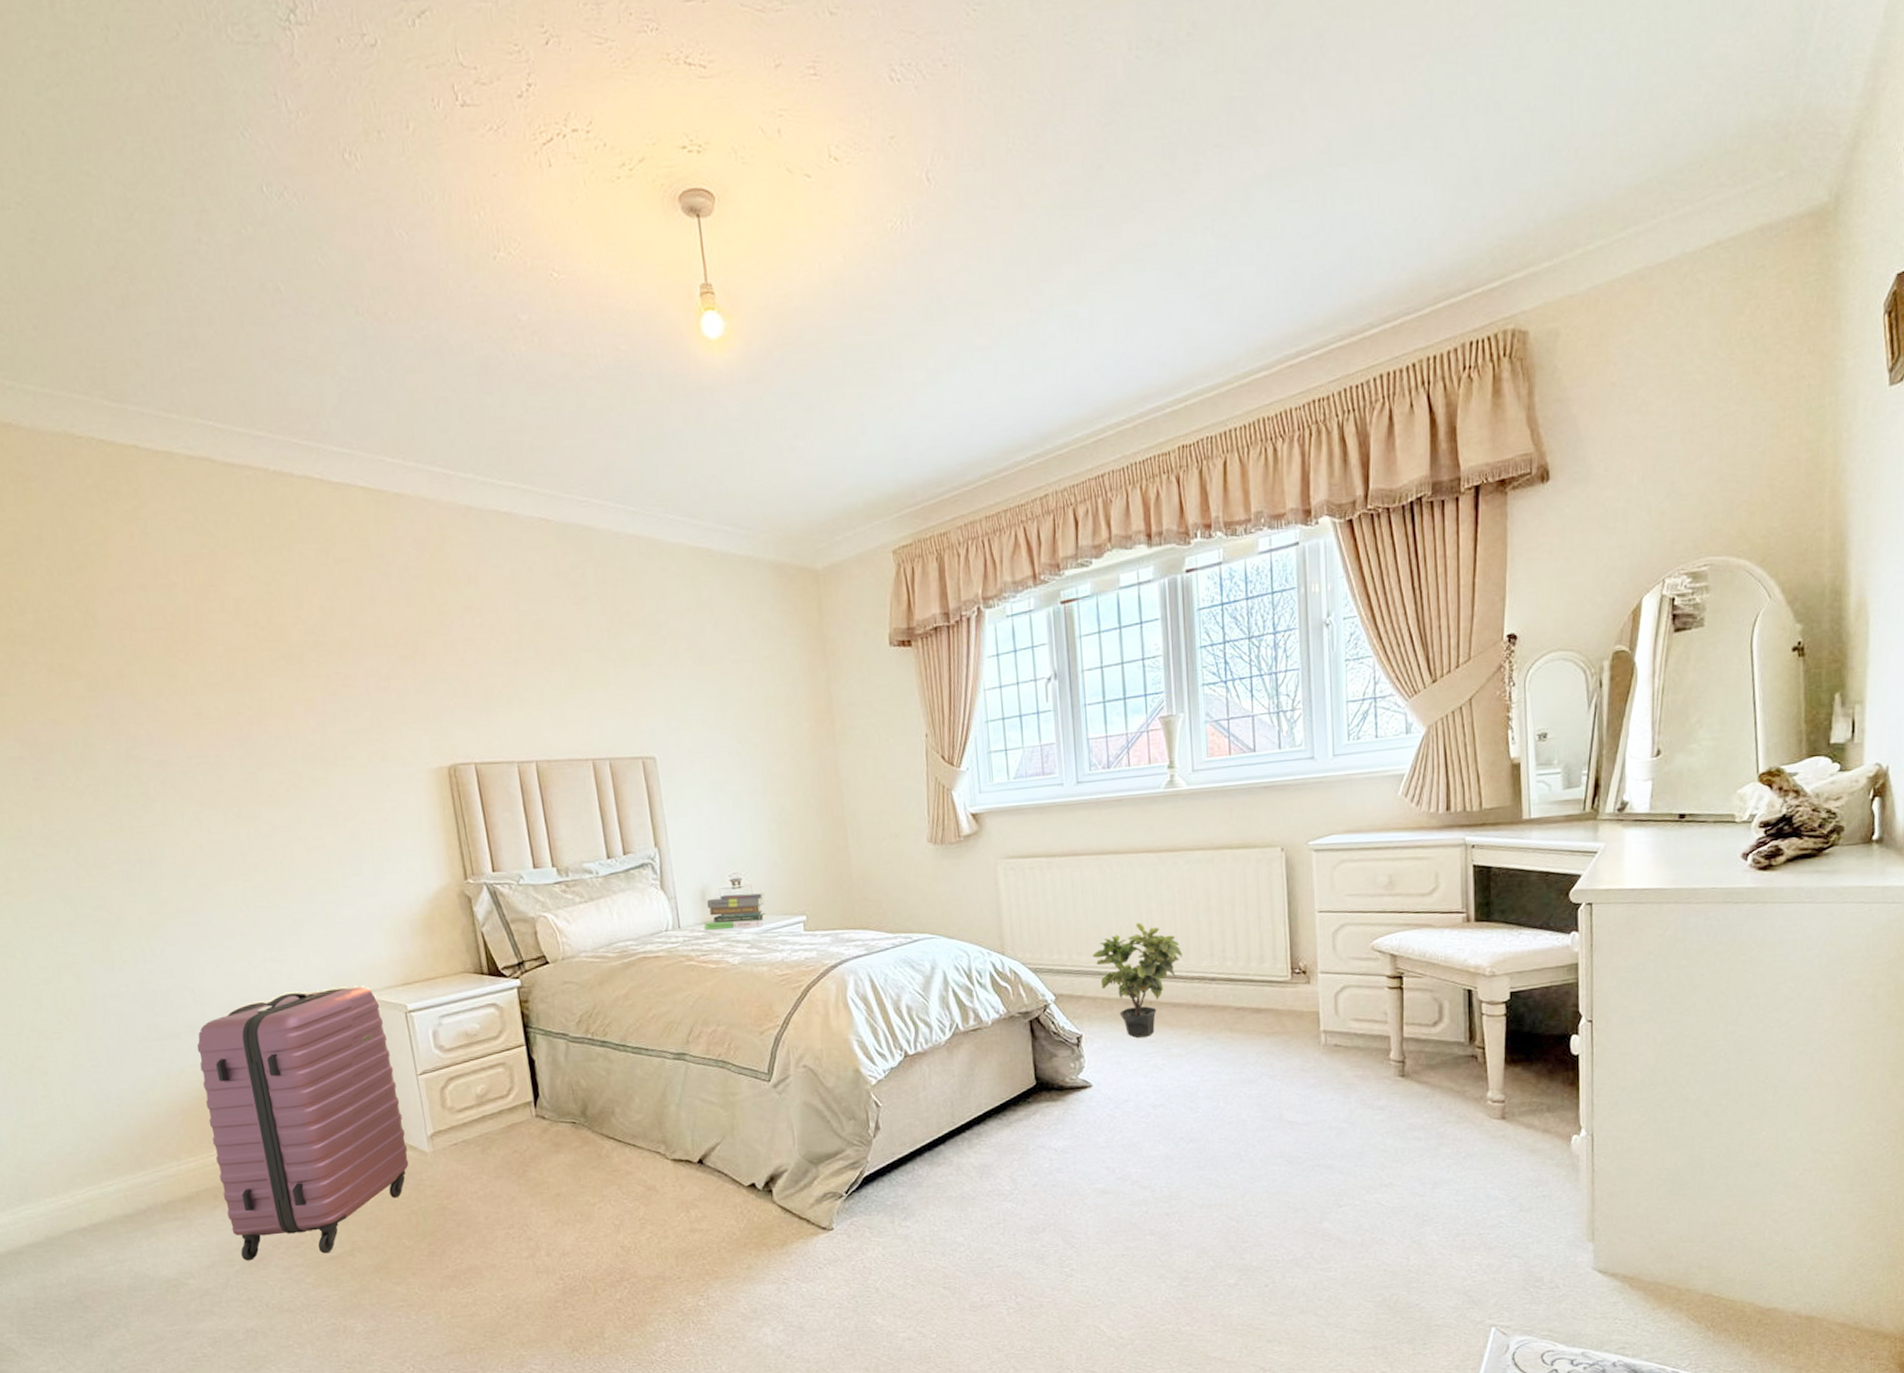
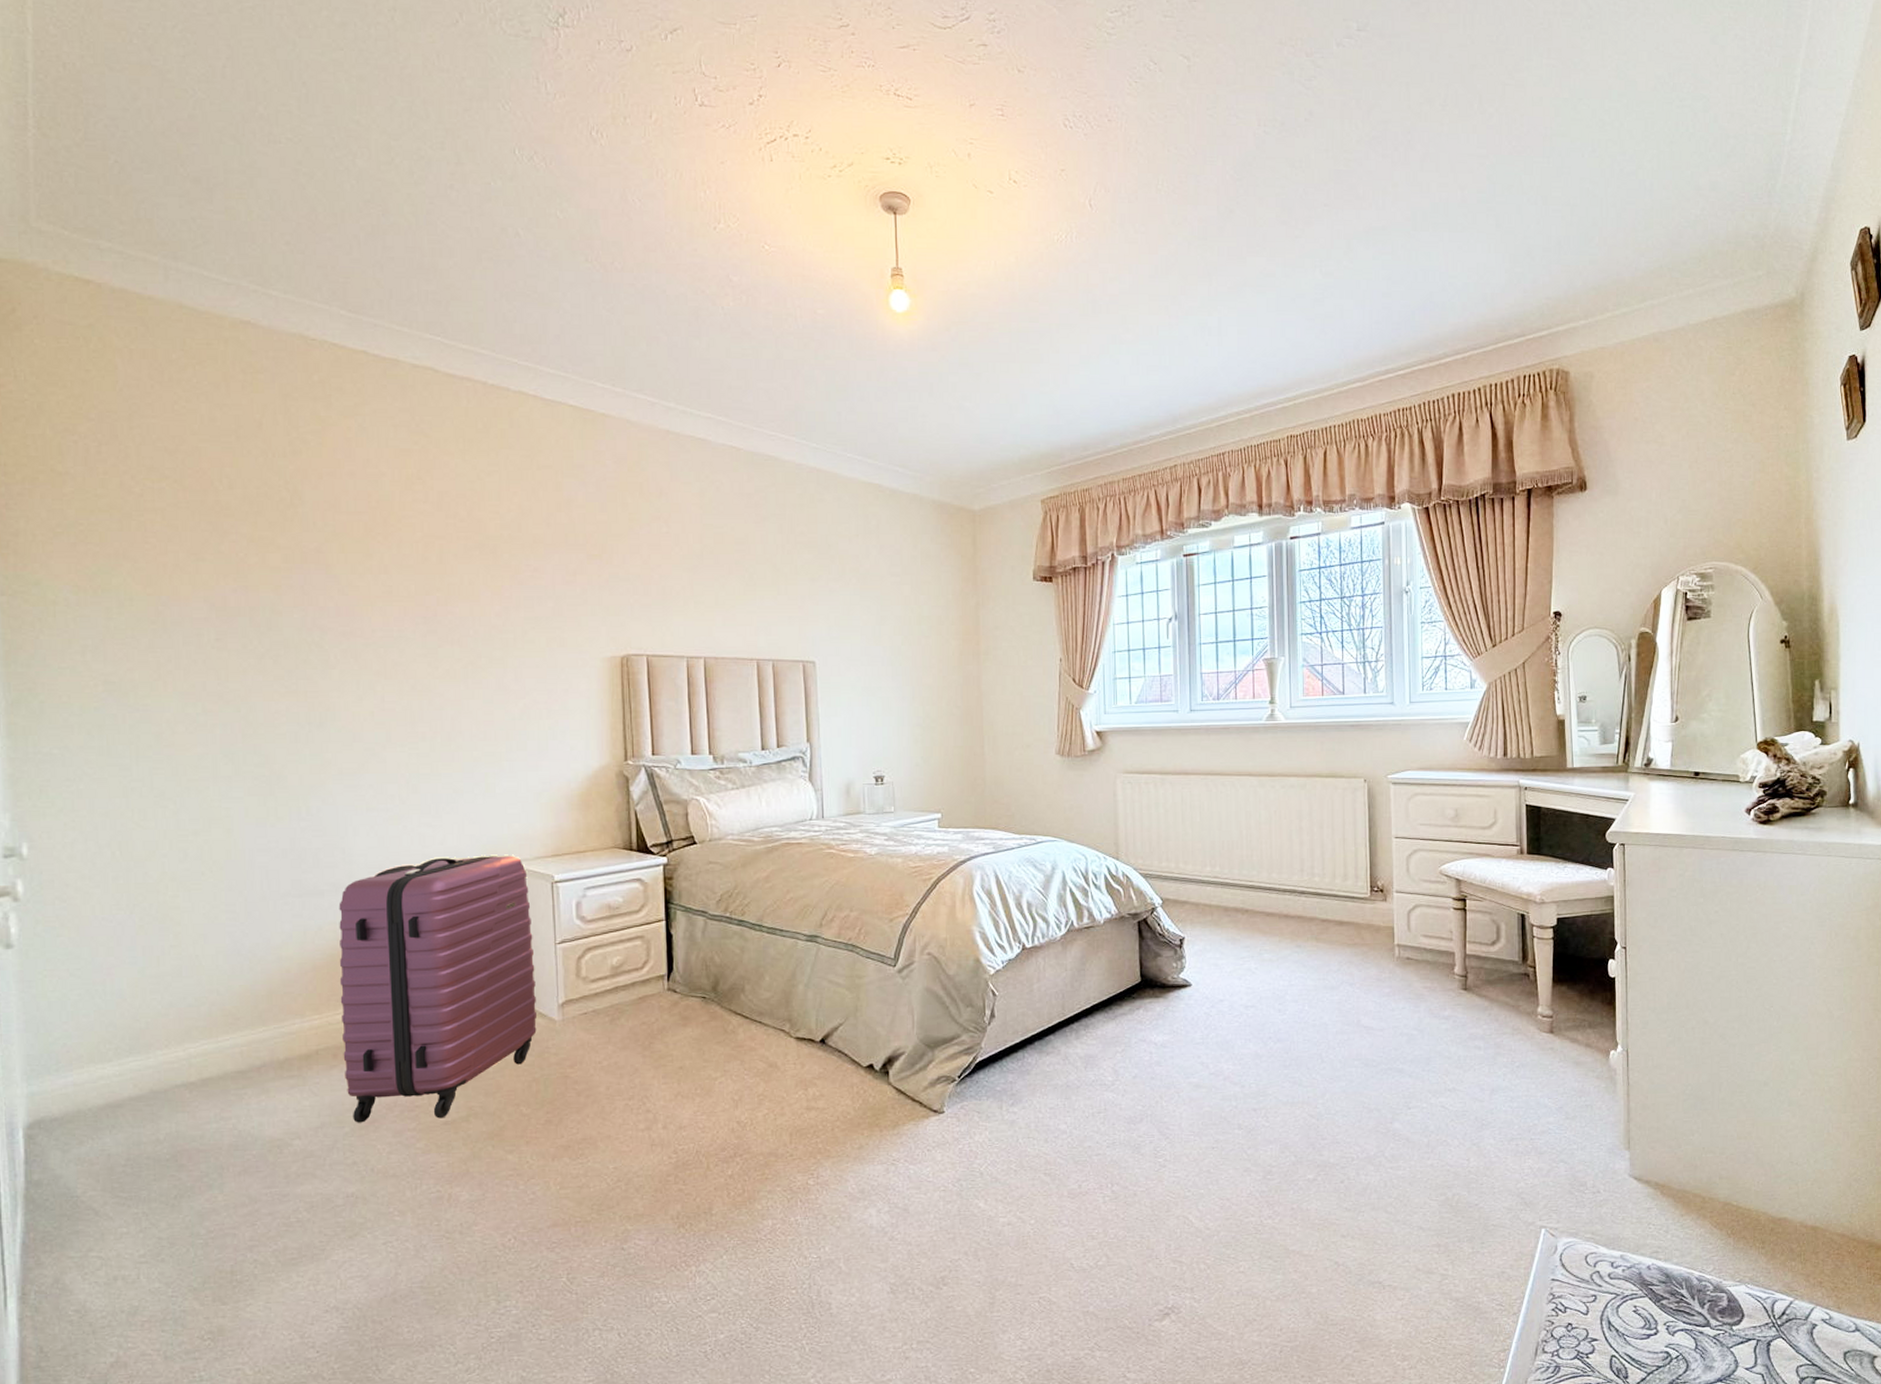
books: present [704,893,767,930] -> none [847,789,905,822]
potted plant: present [1092,922,1182,1038] -> none [1196,838,1276,942]

